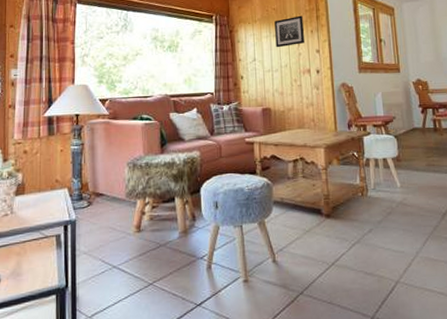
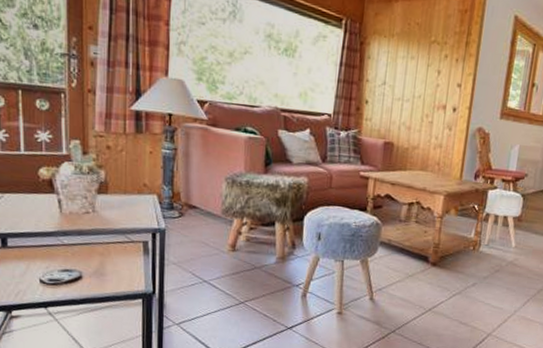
wall art: present [274,15,304,48] -> none [412,37,450,74]

